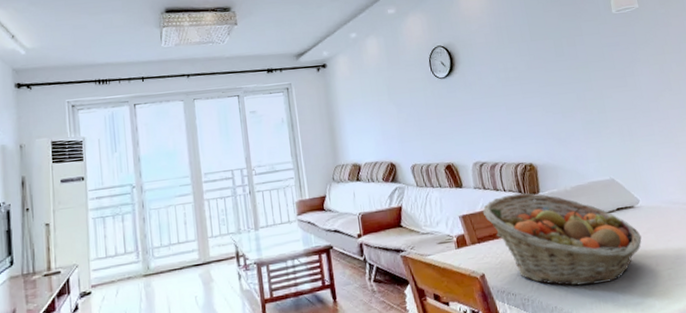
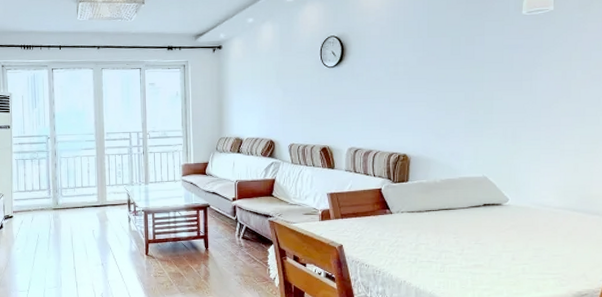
fruit basket: present [482,193,642,286] -> none [350,180,503,267]

